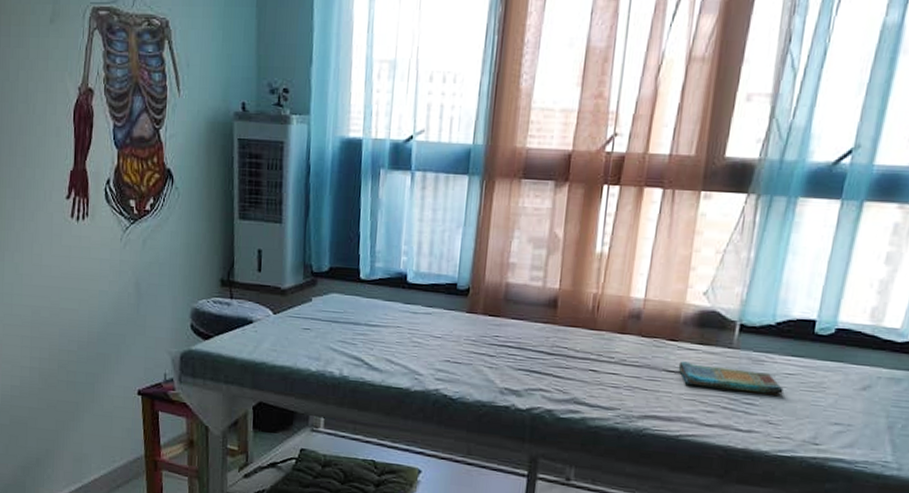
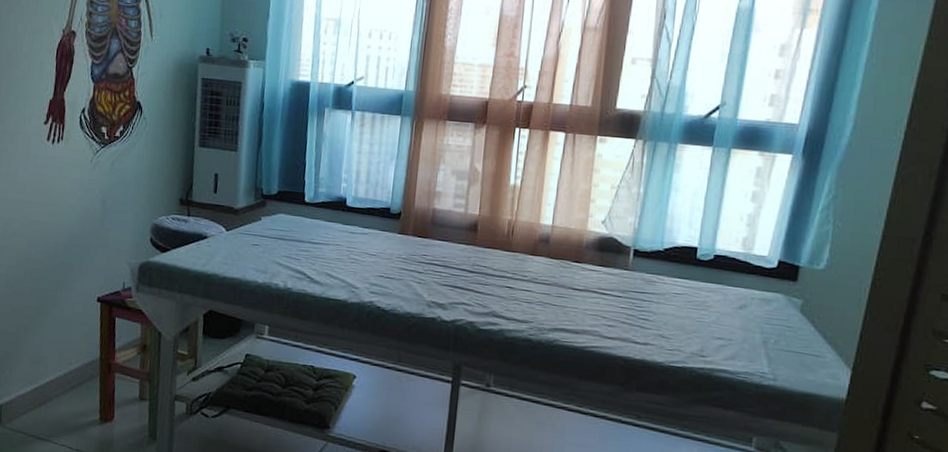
dish towel: present [678,361,784,395] -> none [582,281,673,312]

